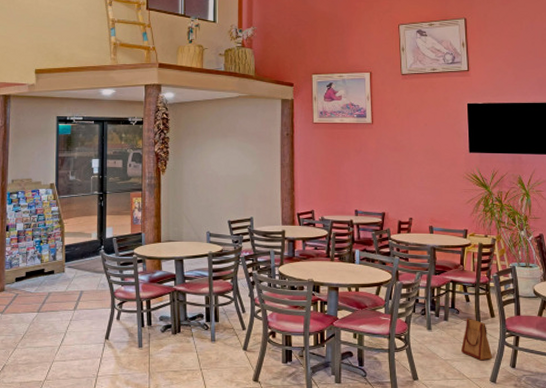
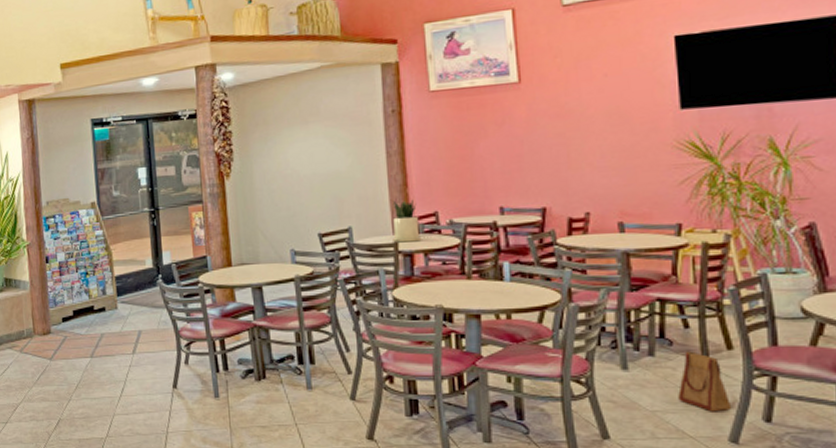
planter: none [280,200,302,231] -> present [391,199,422,243]

